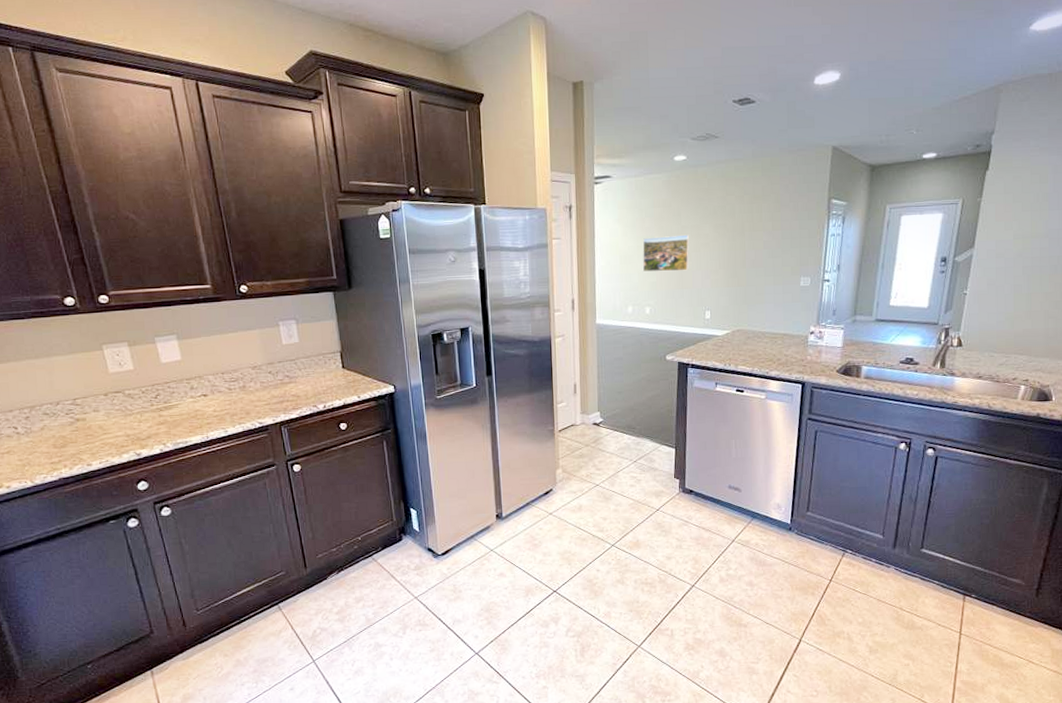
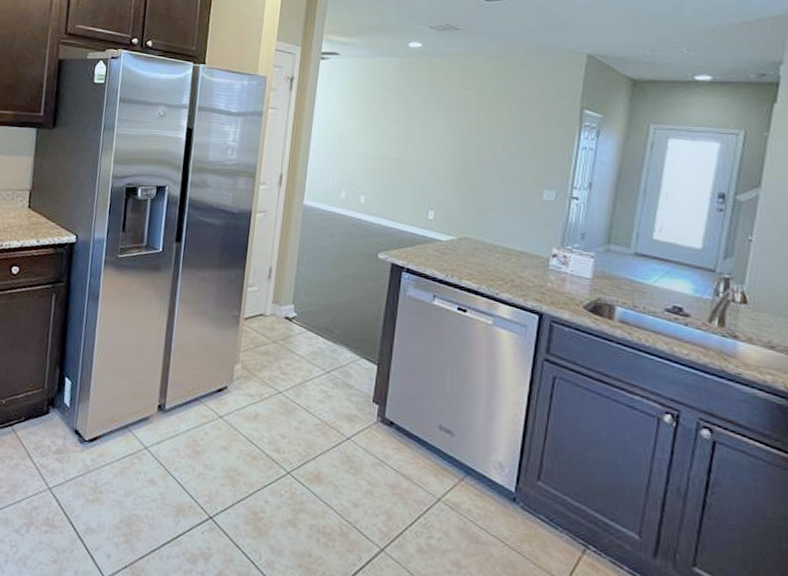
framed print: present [643,234,689,272] -> none [363,121,417,163]

